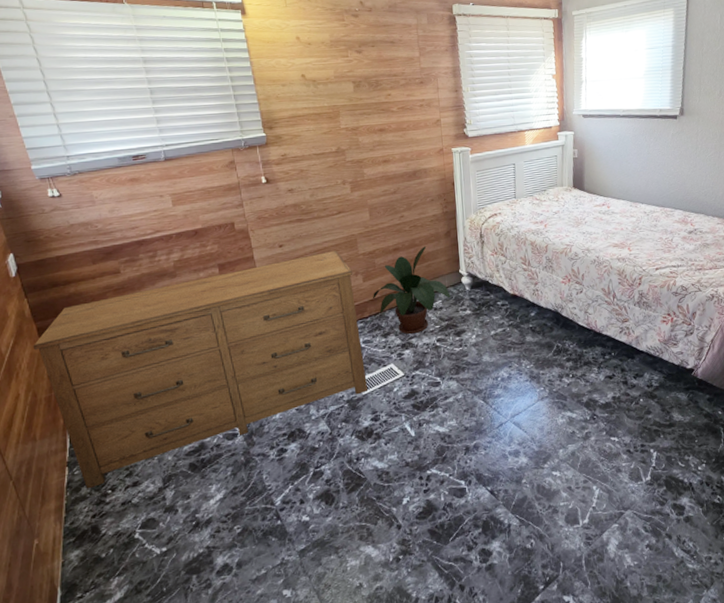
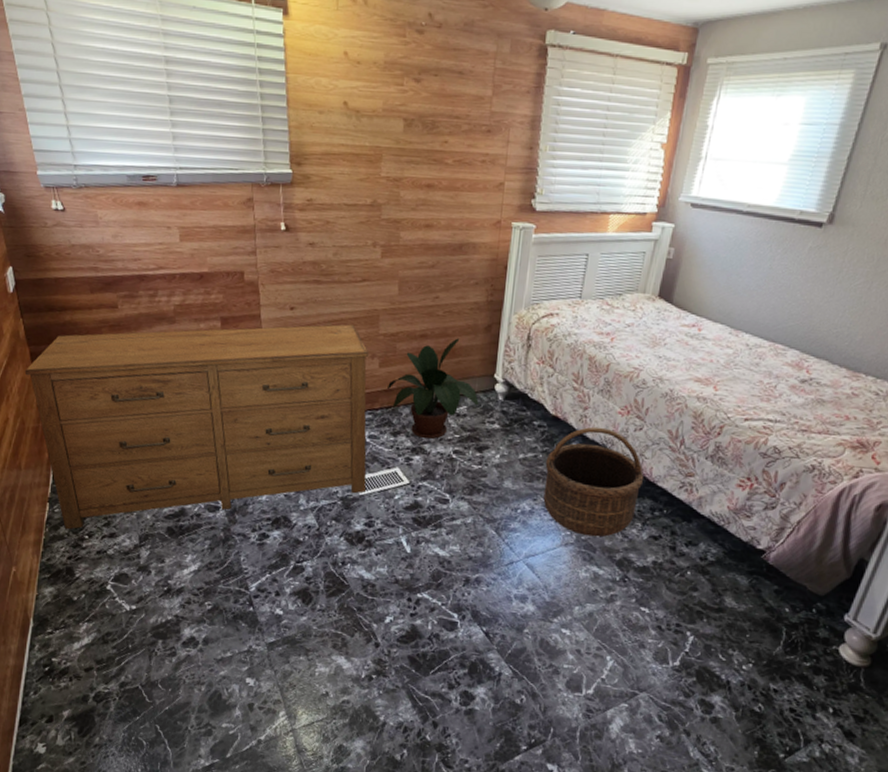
basket: none [512,296,592,388] -> present [543,426,645,538]

